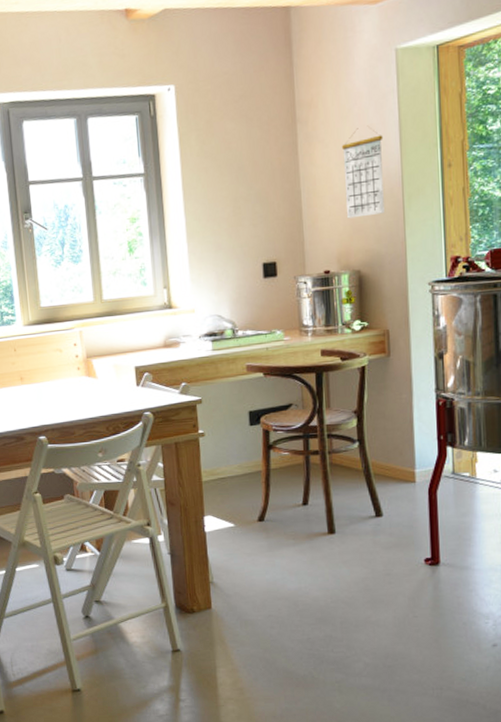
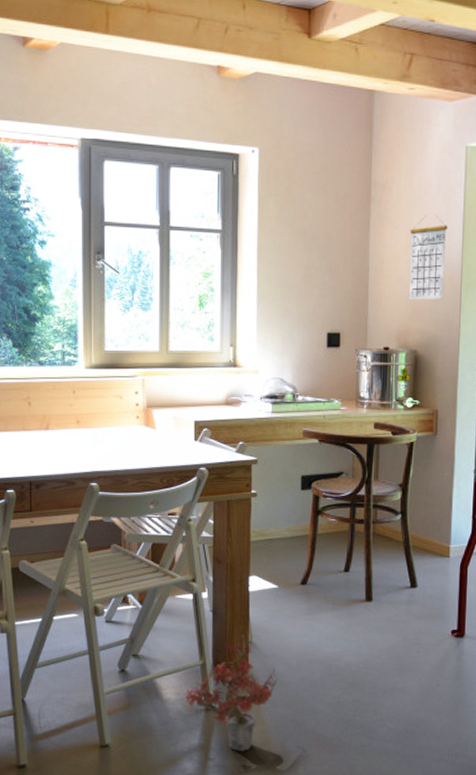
potted plant: none [151,567,243,691] -> present [186,626,278,751]

